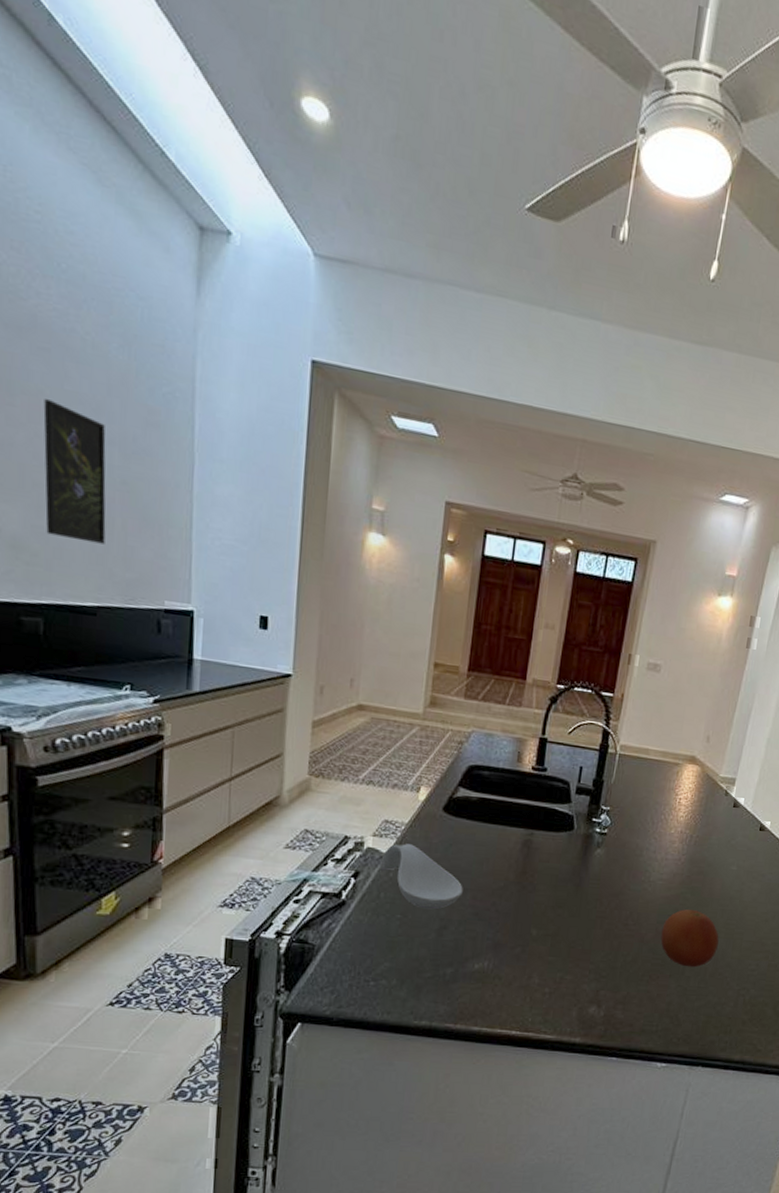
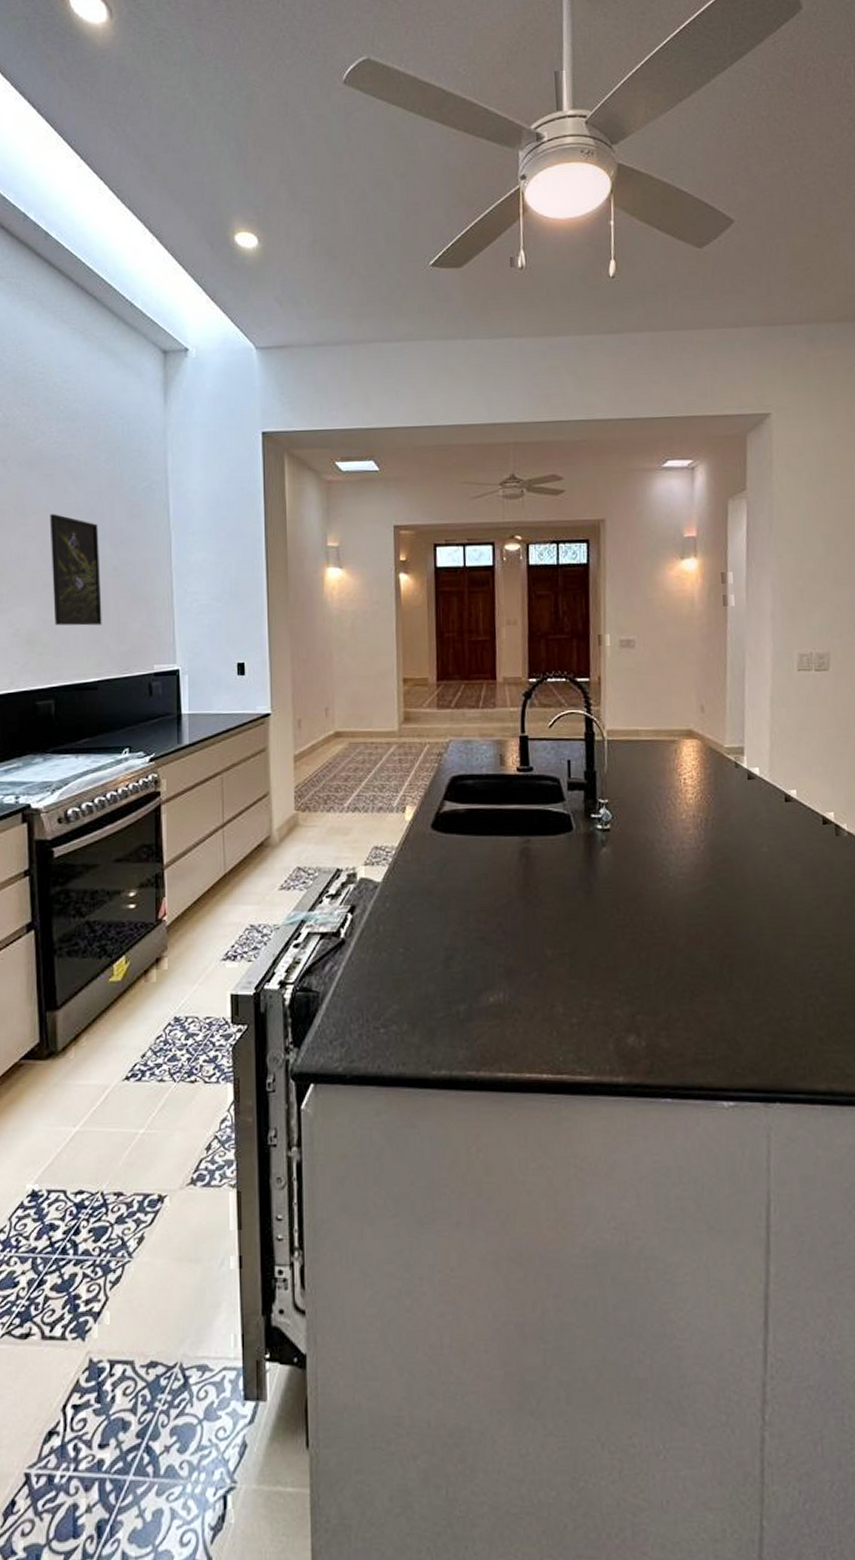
spoon rest: present [380,844,463,910] -> none [375,869,464,939]
fruit: present [660,909,719,968] -> none [694,905,767,976]

